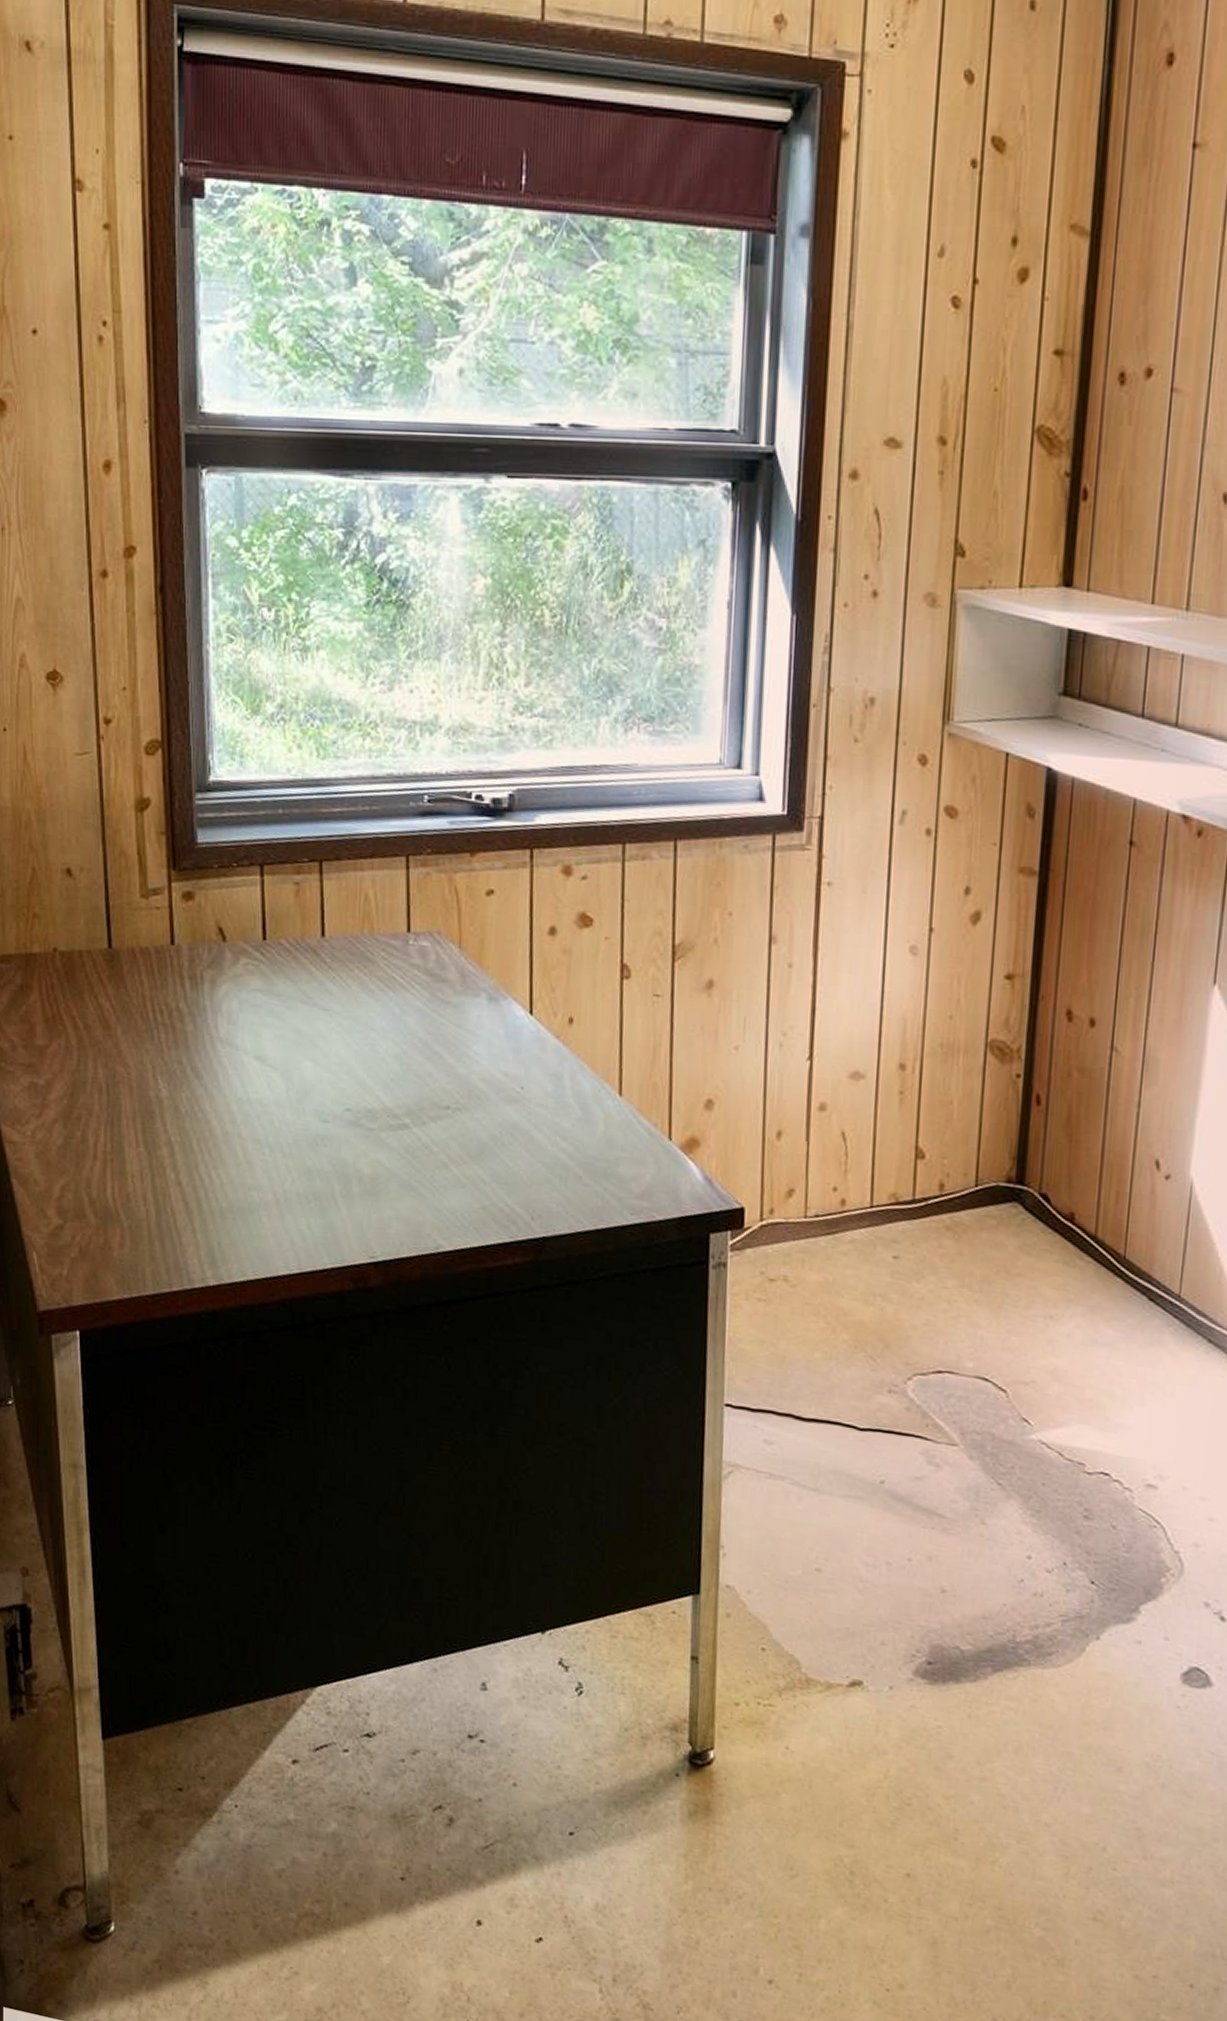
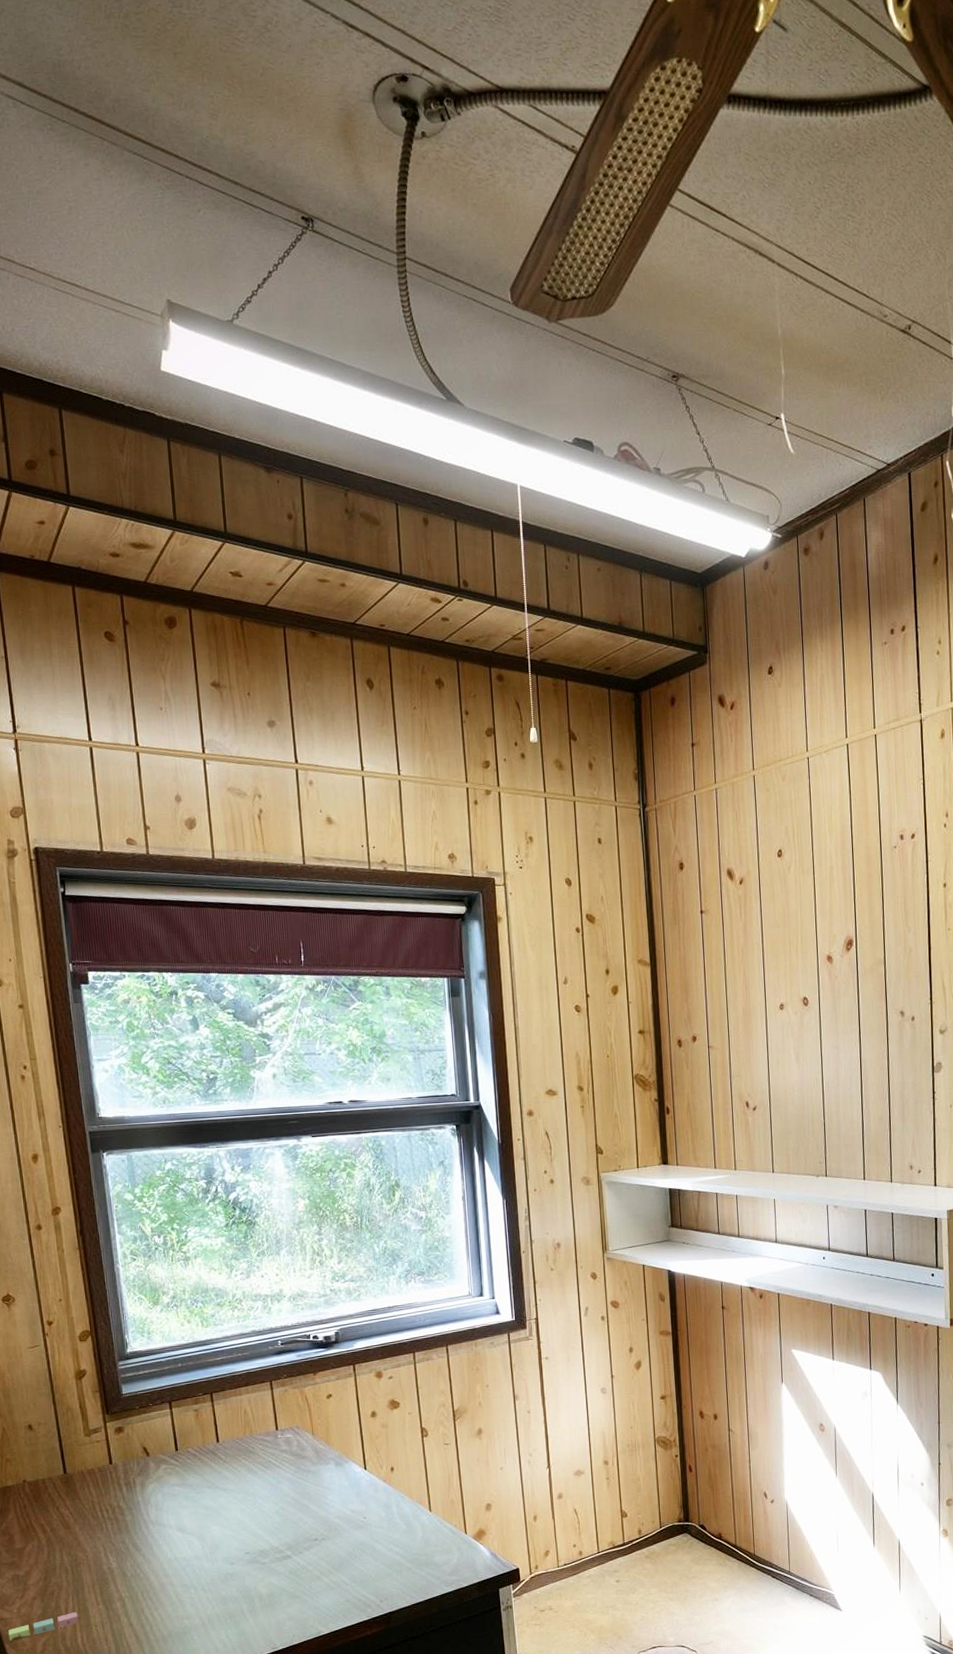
sticky notes: none [17,1150,110,1176] -> present [8,1611,79,1641]

